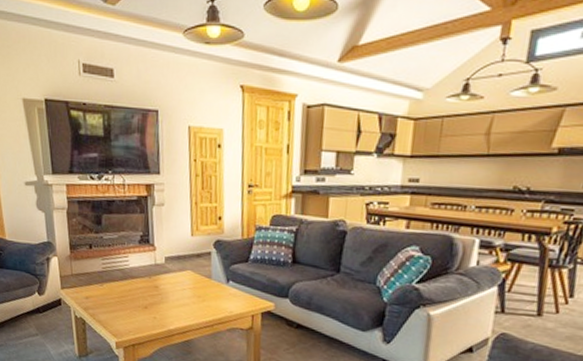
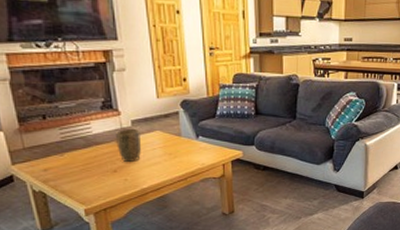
plant pot: none [148,264,173,301] -> present [115,128,142,163]

